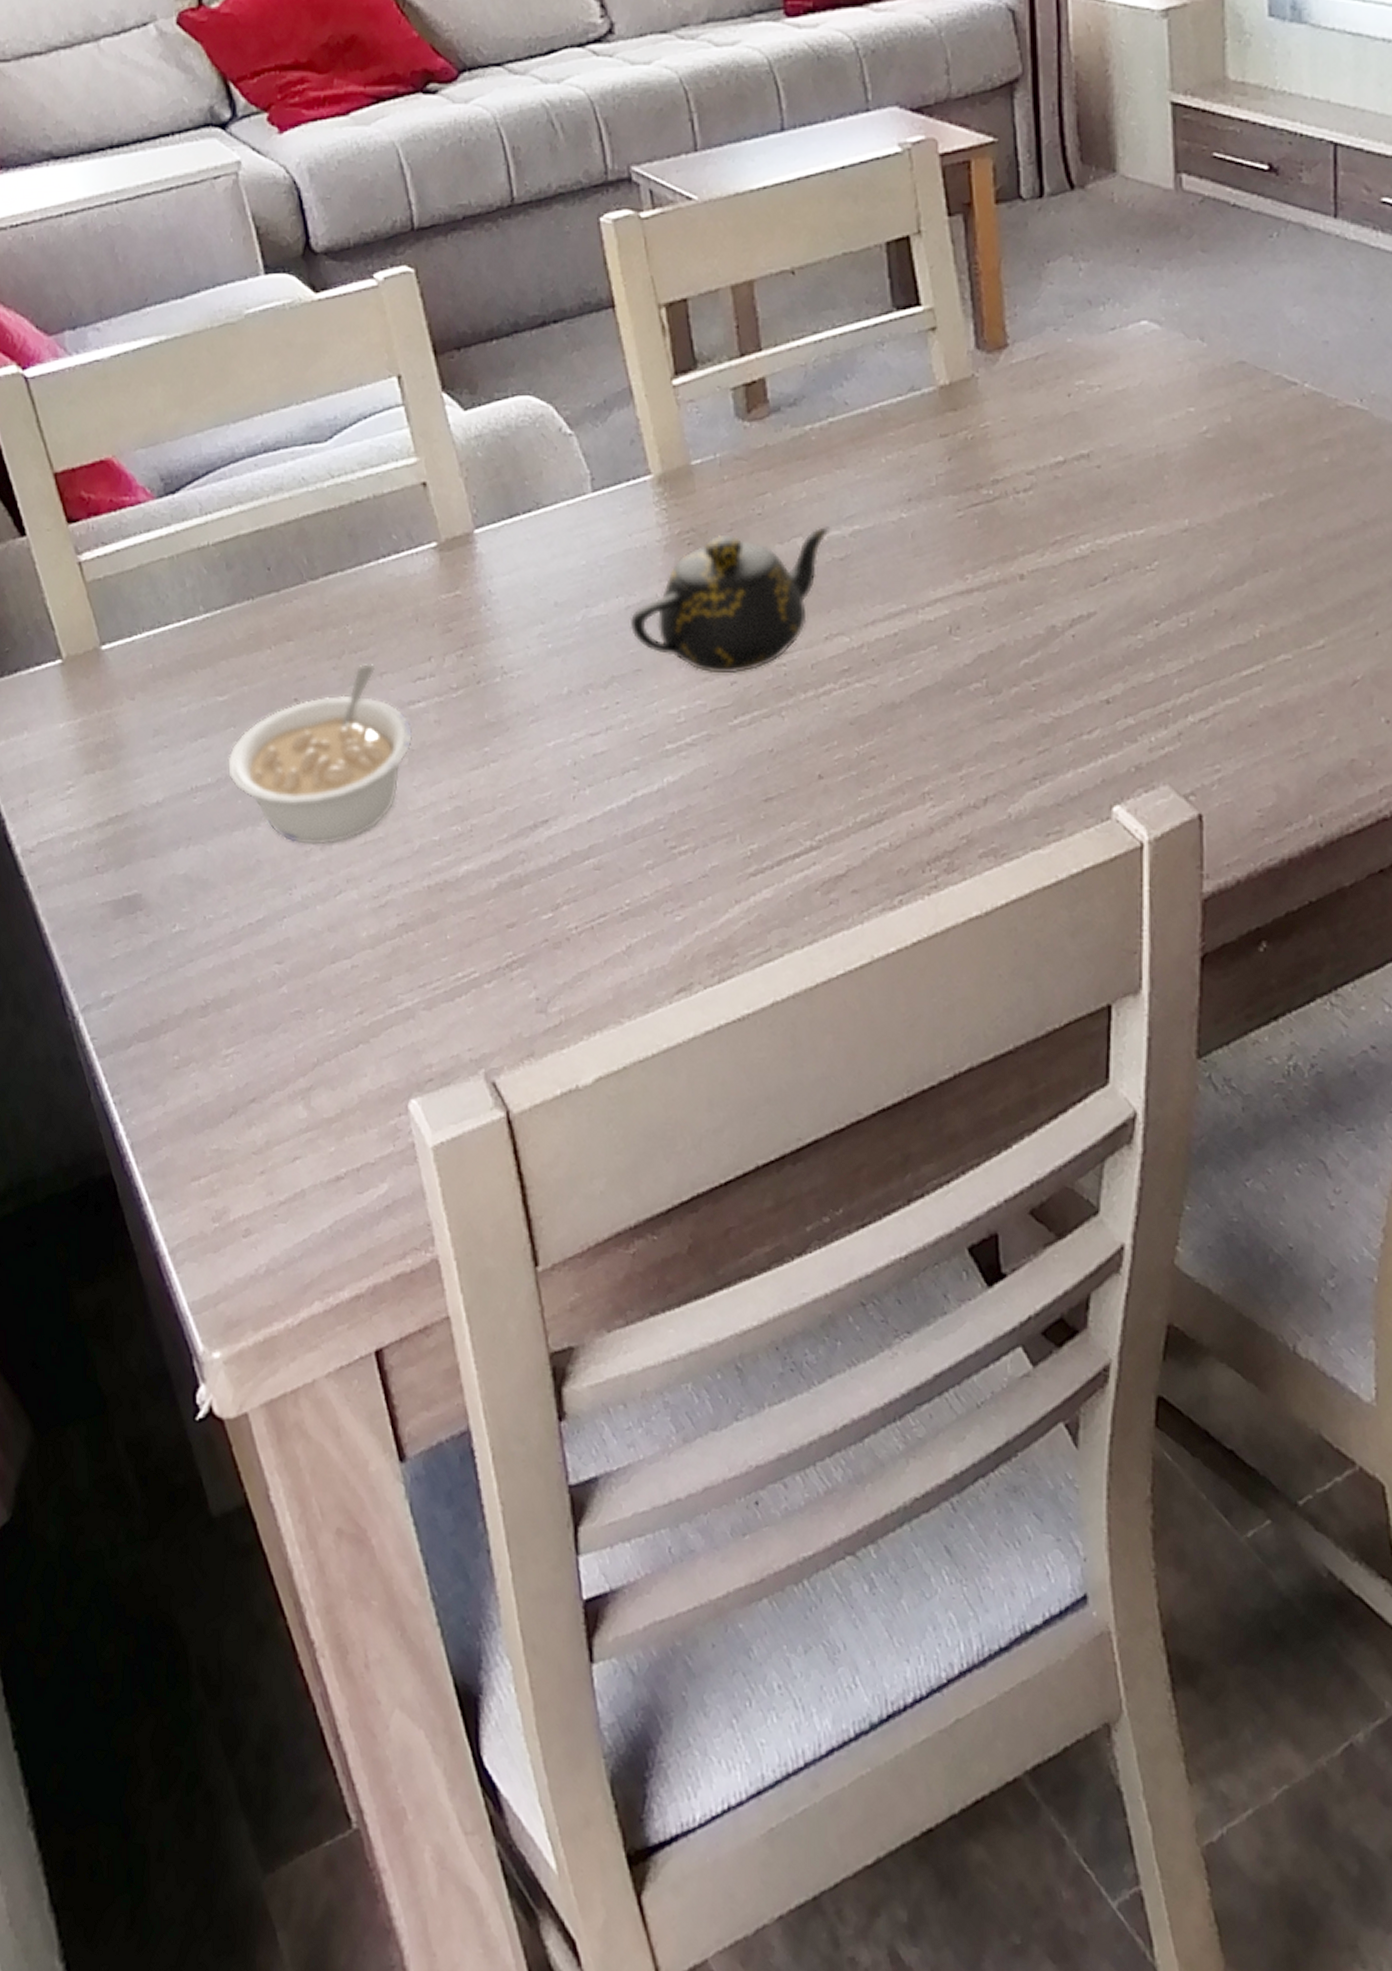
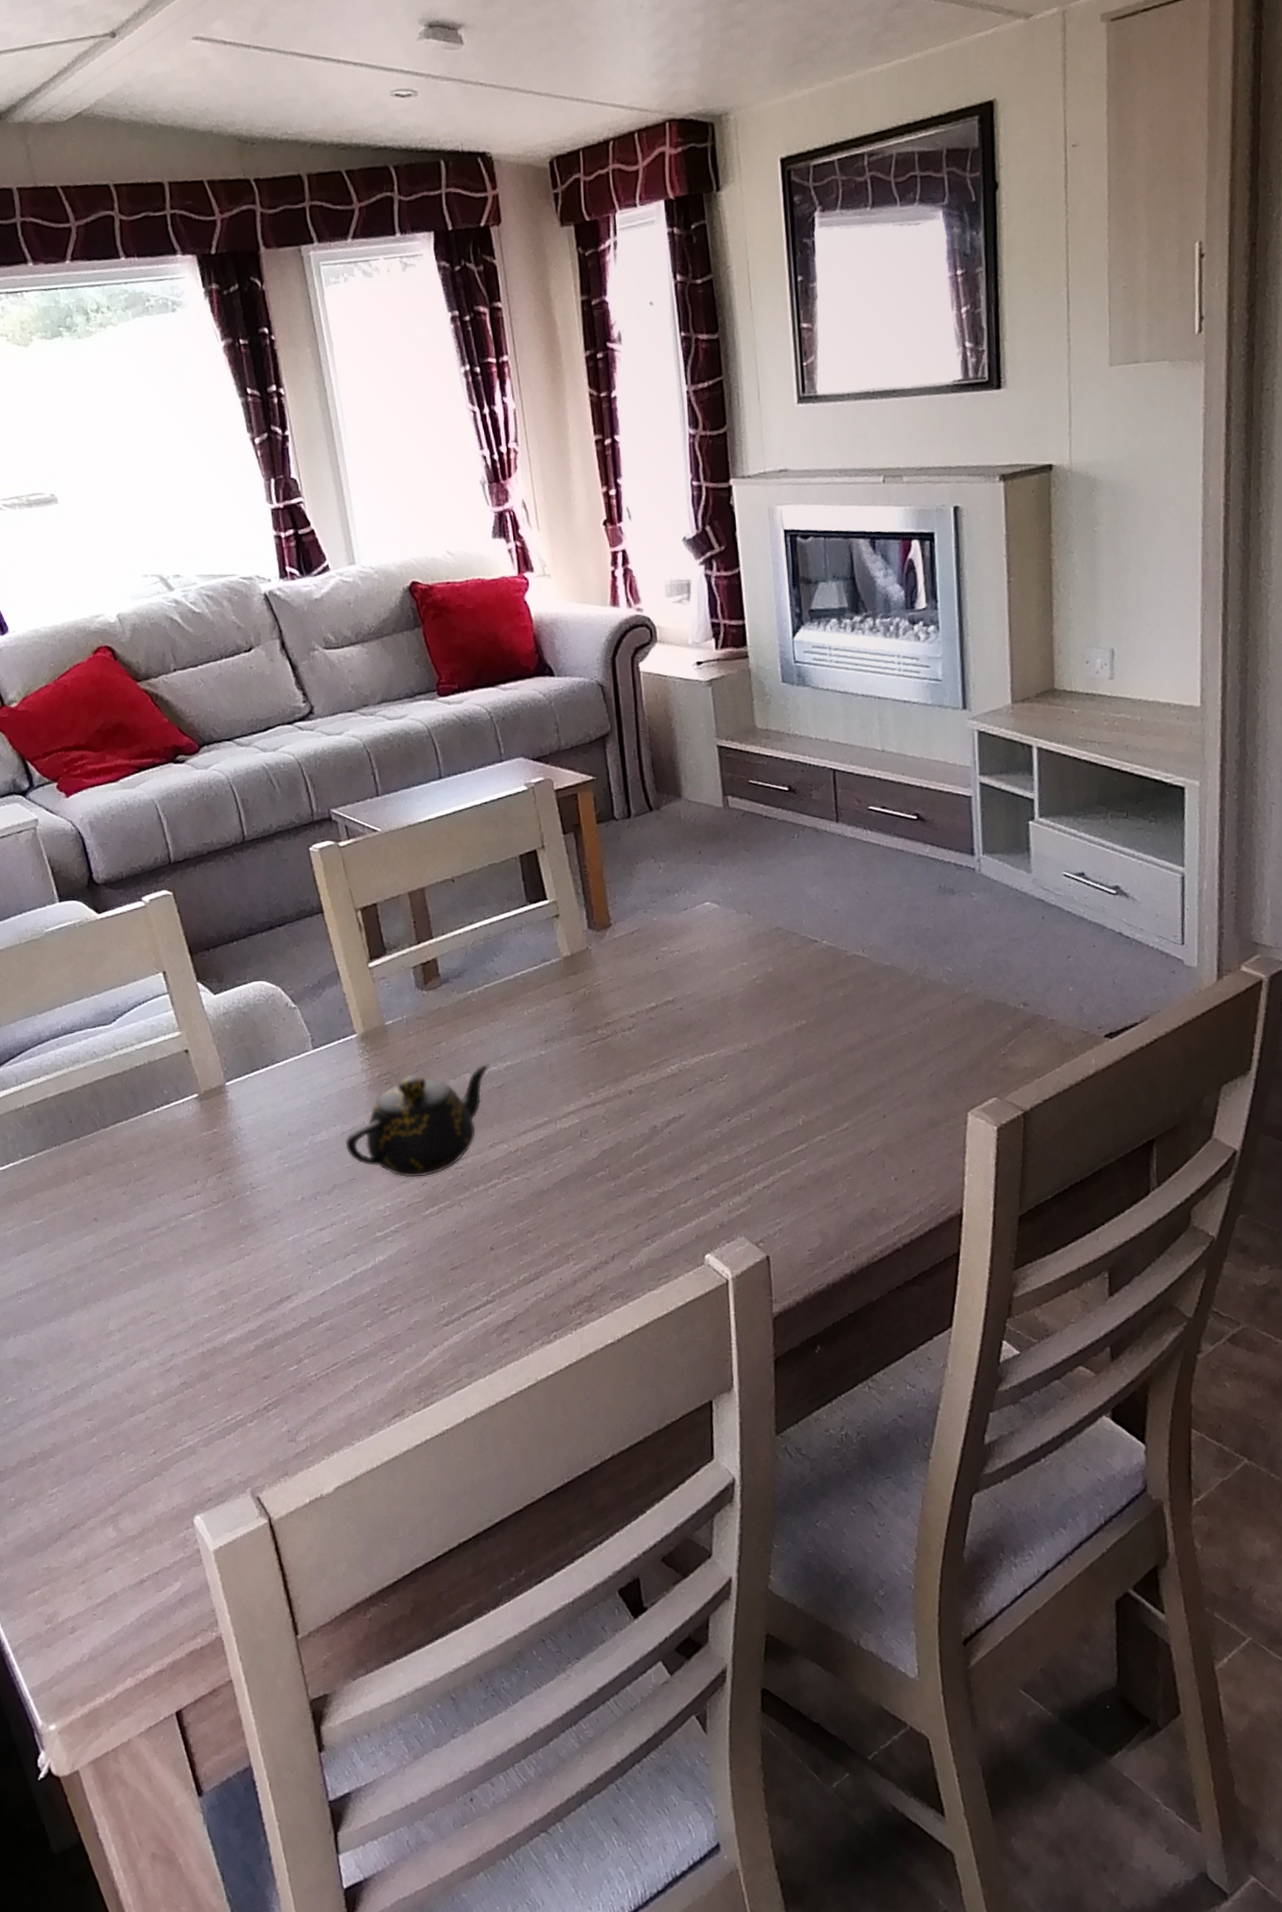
legume: present [227,662,414,845] -> none [44,1187,186,1328]

